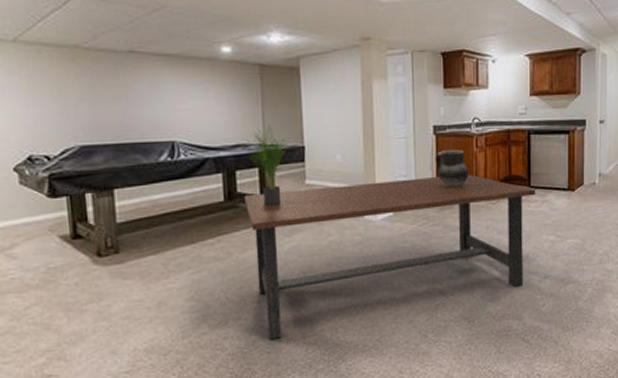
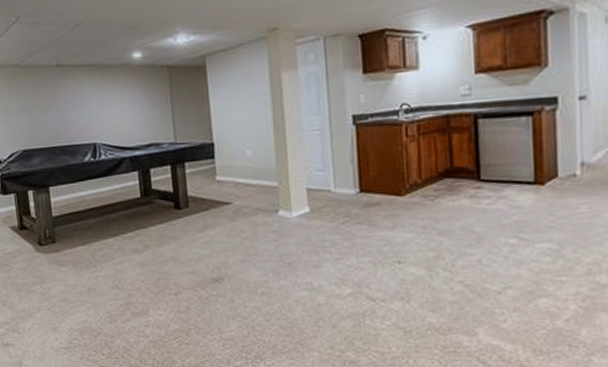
dining table: present [243,174,536,340] -> none [158,167,489,331]
potted plant: present [248,125,288,205] -> none [160,123,198,201]
ceramic jug: present [435,150,470,188] -> none [356,140,399,183]

